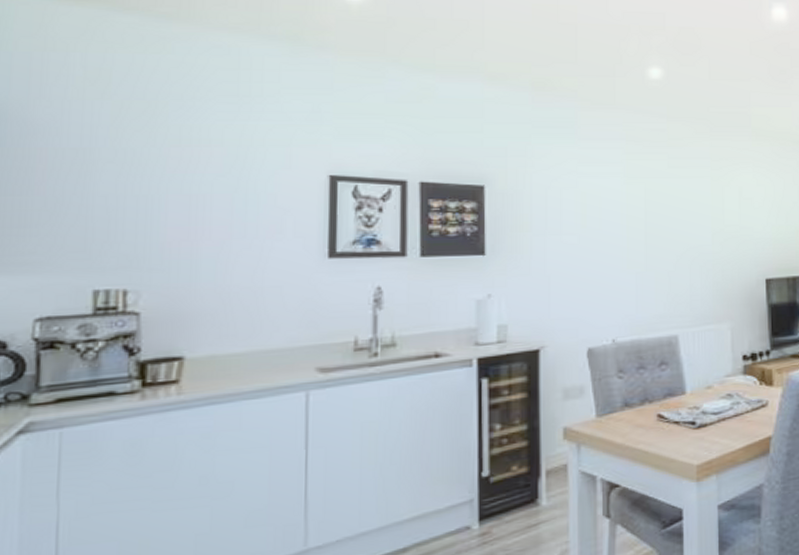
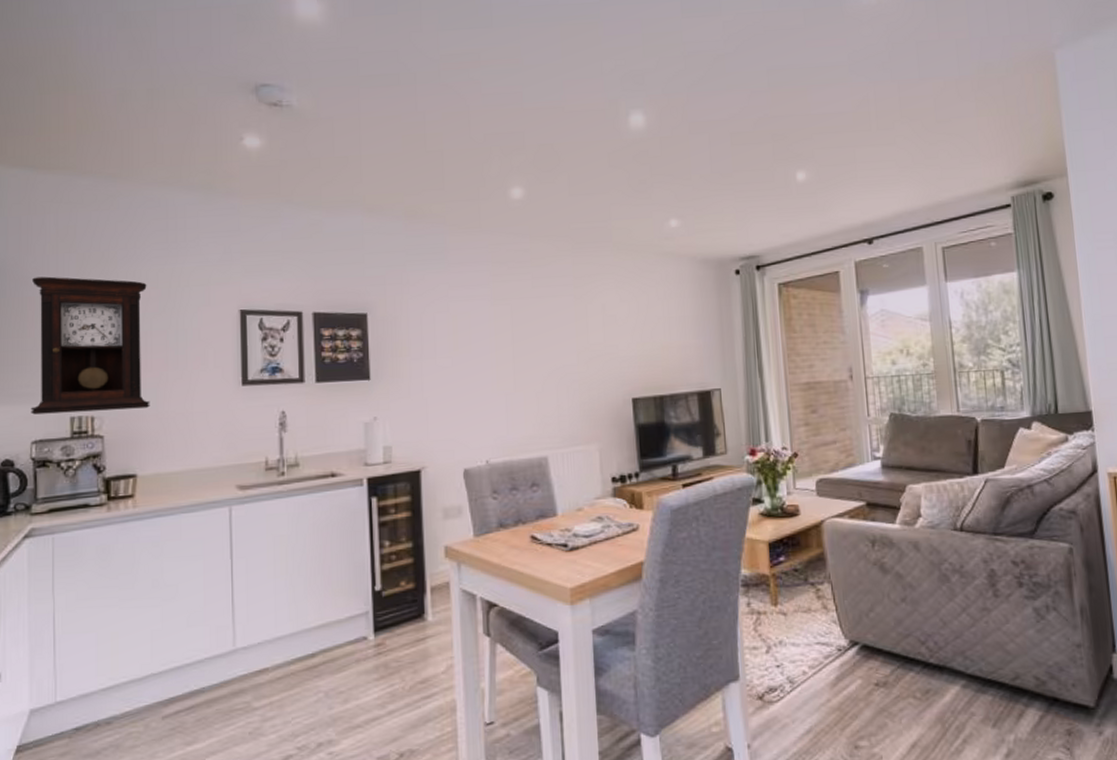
pendulum clock: none [35,125,208,287] -> present [30,276,150,415]

